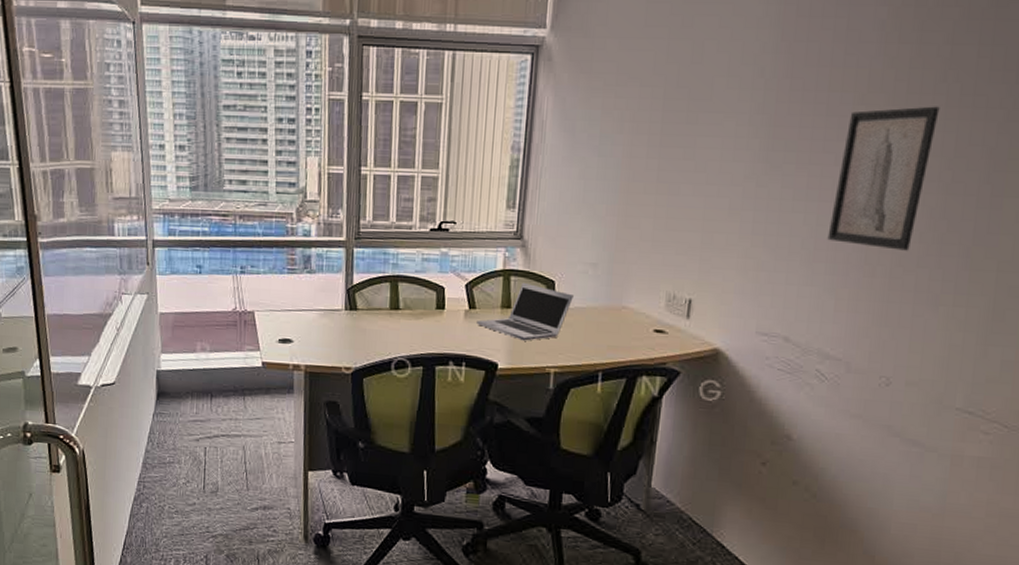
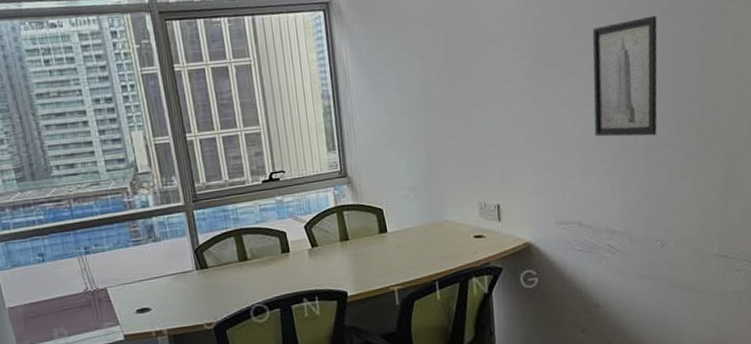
laptop: present [477,282,574,341] -> none [321,214,402,267]

